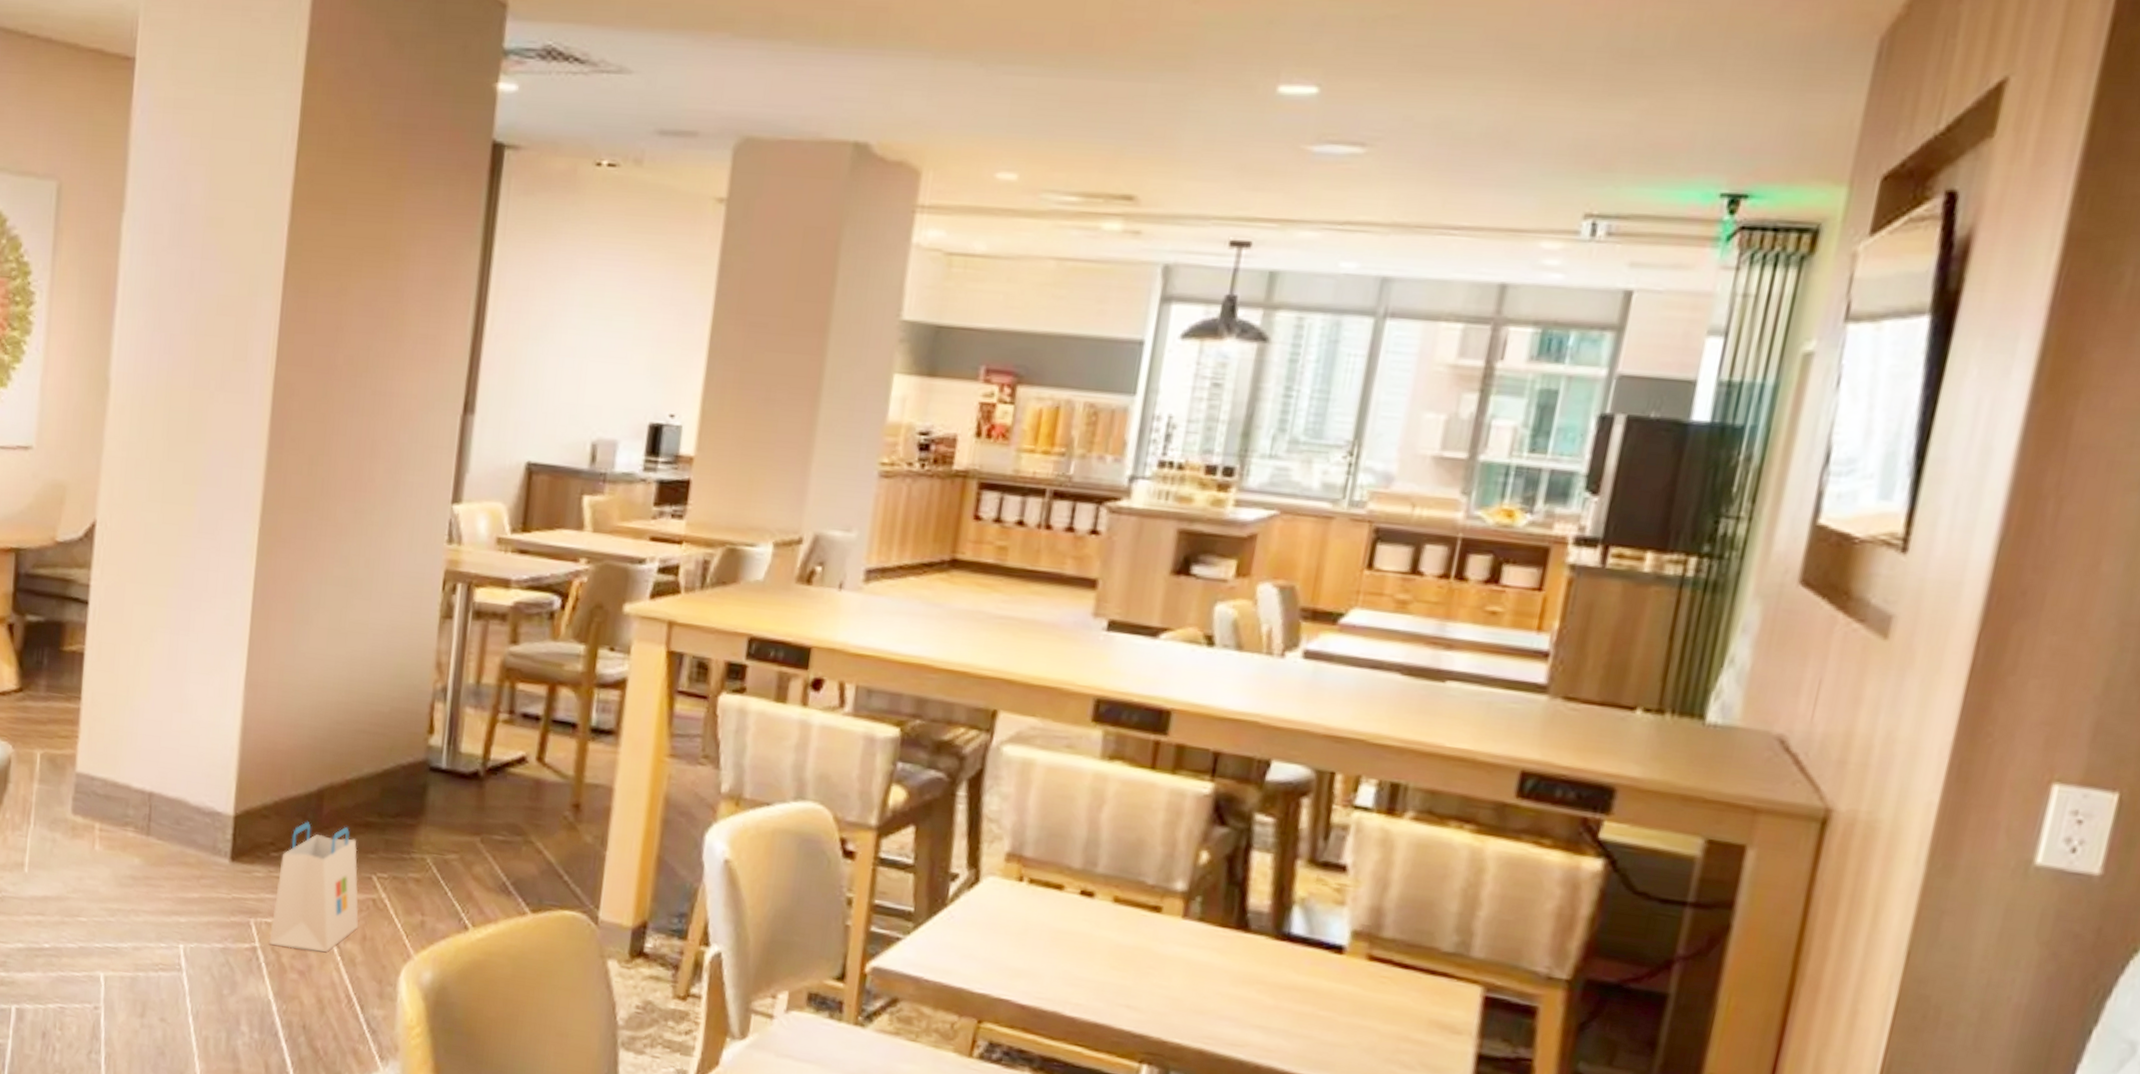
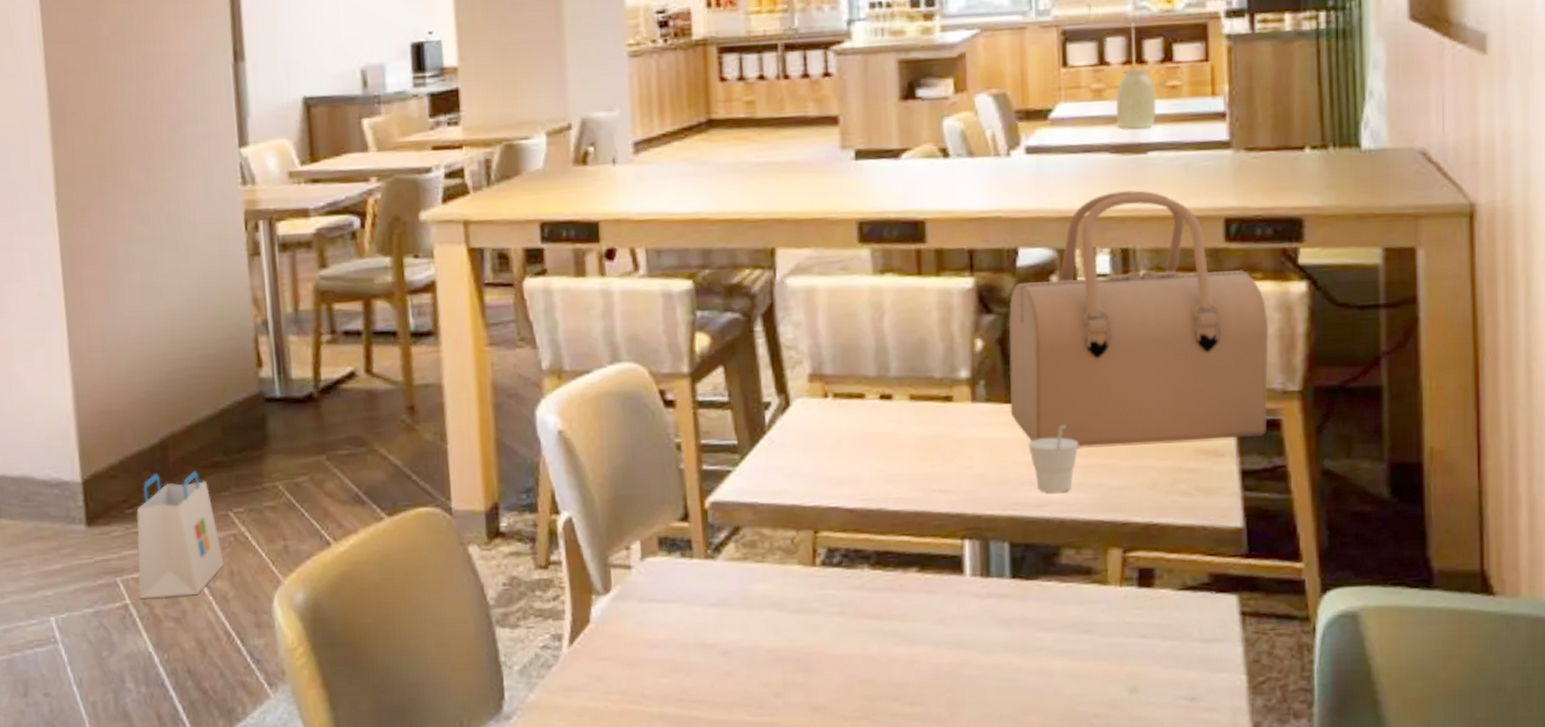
handbag: none [1223,718,1549,1021] -> present [1008,189,1269,446]
cup: none [1236,962,1295,1037] -> present [1028,423,1079,493]
vase: none [1416,585,1472,657] -> present [1115,68,1157,132]

